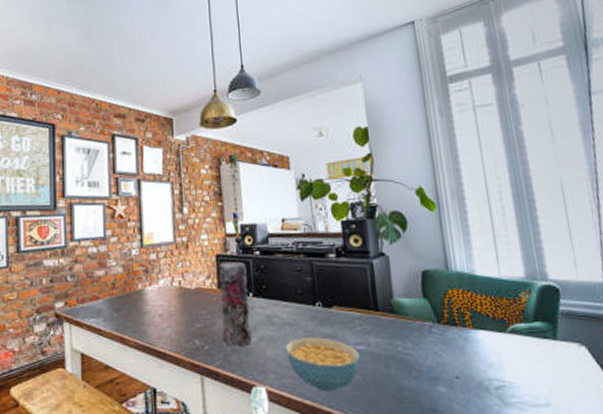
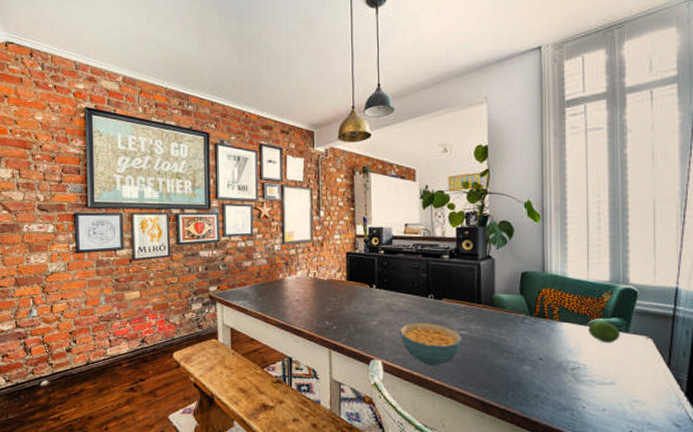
vase: present [218,261,253,346] -> none [348,258,374,328]
fruit: none [508,325,548,354] -> present [588,320,620,343]

